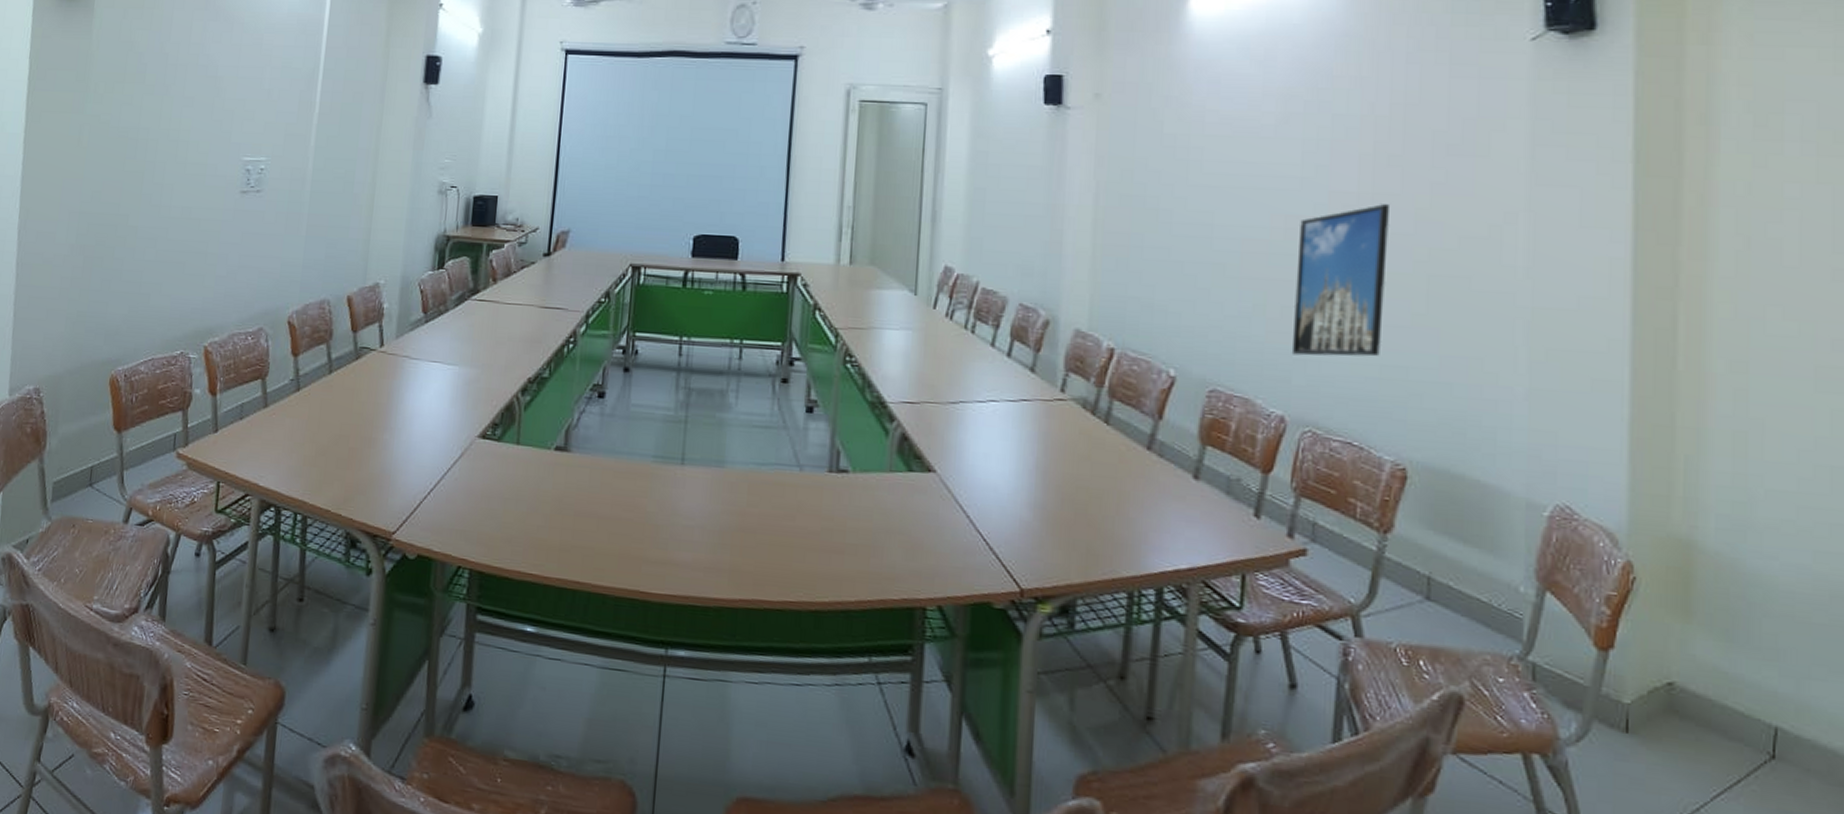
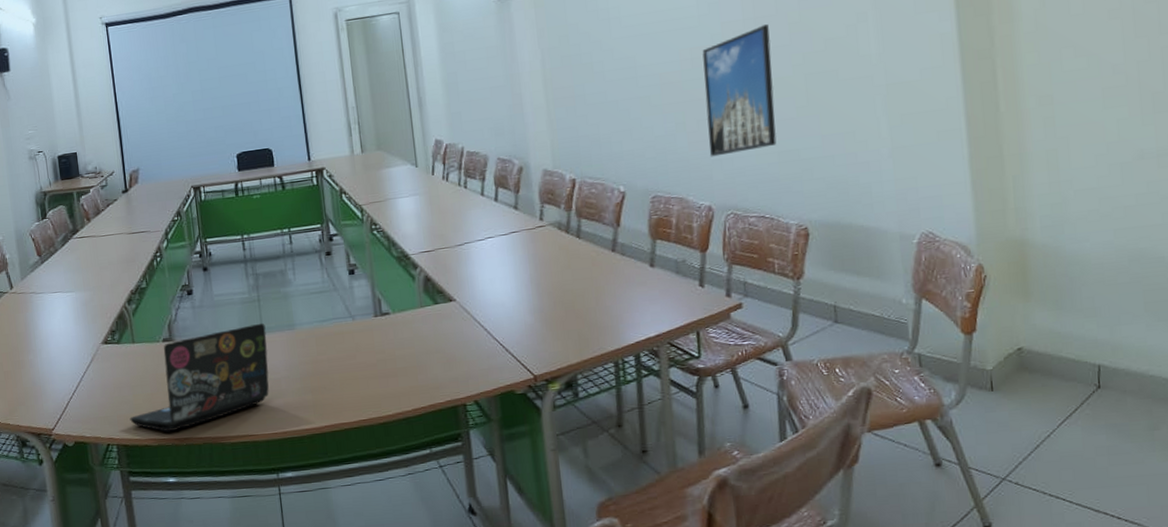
laptop: none [493,450,688,567] -> present [130,323,269,432]

